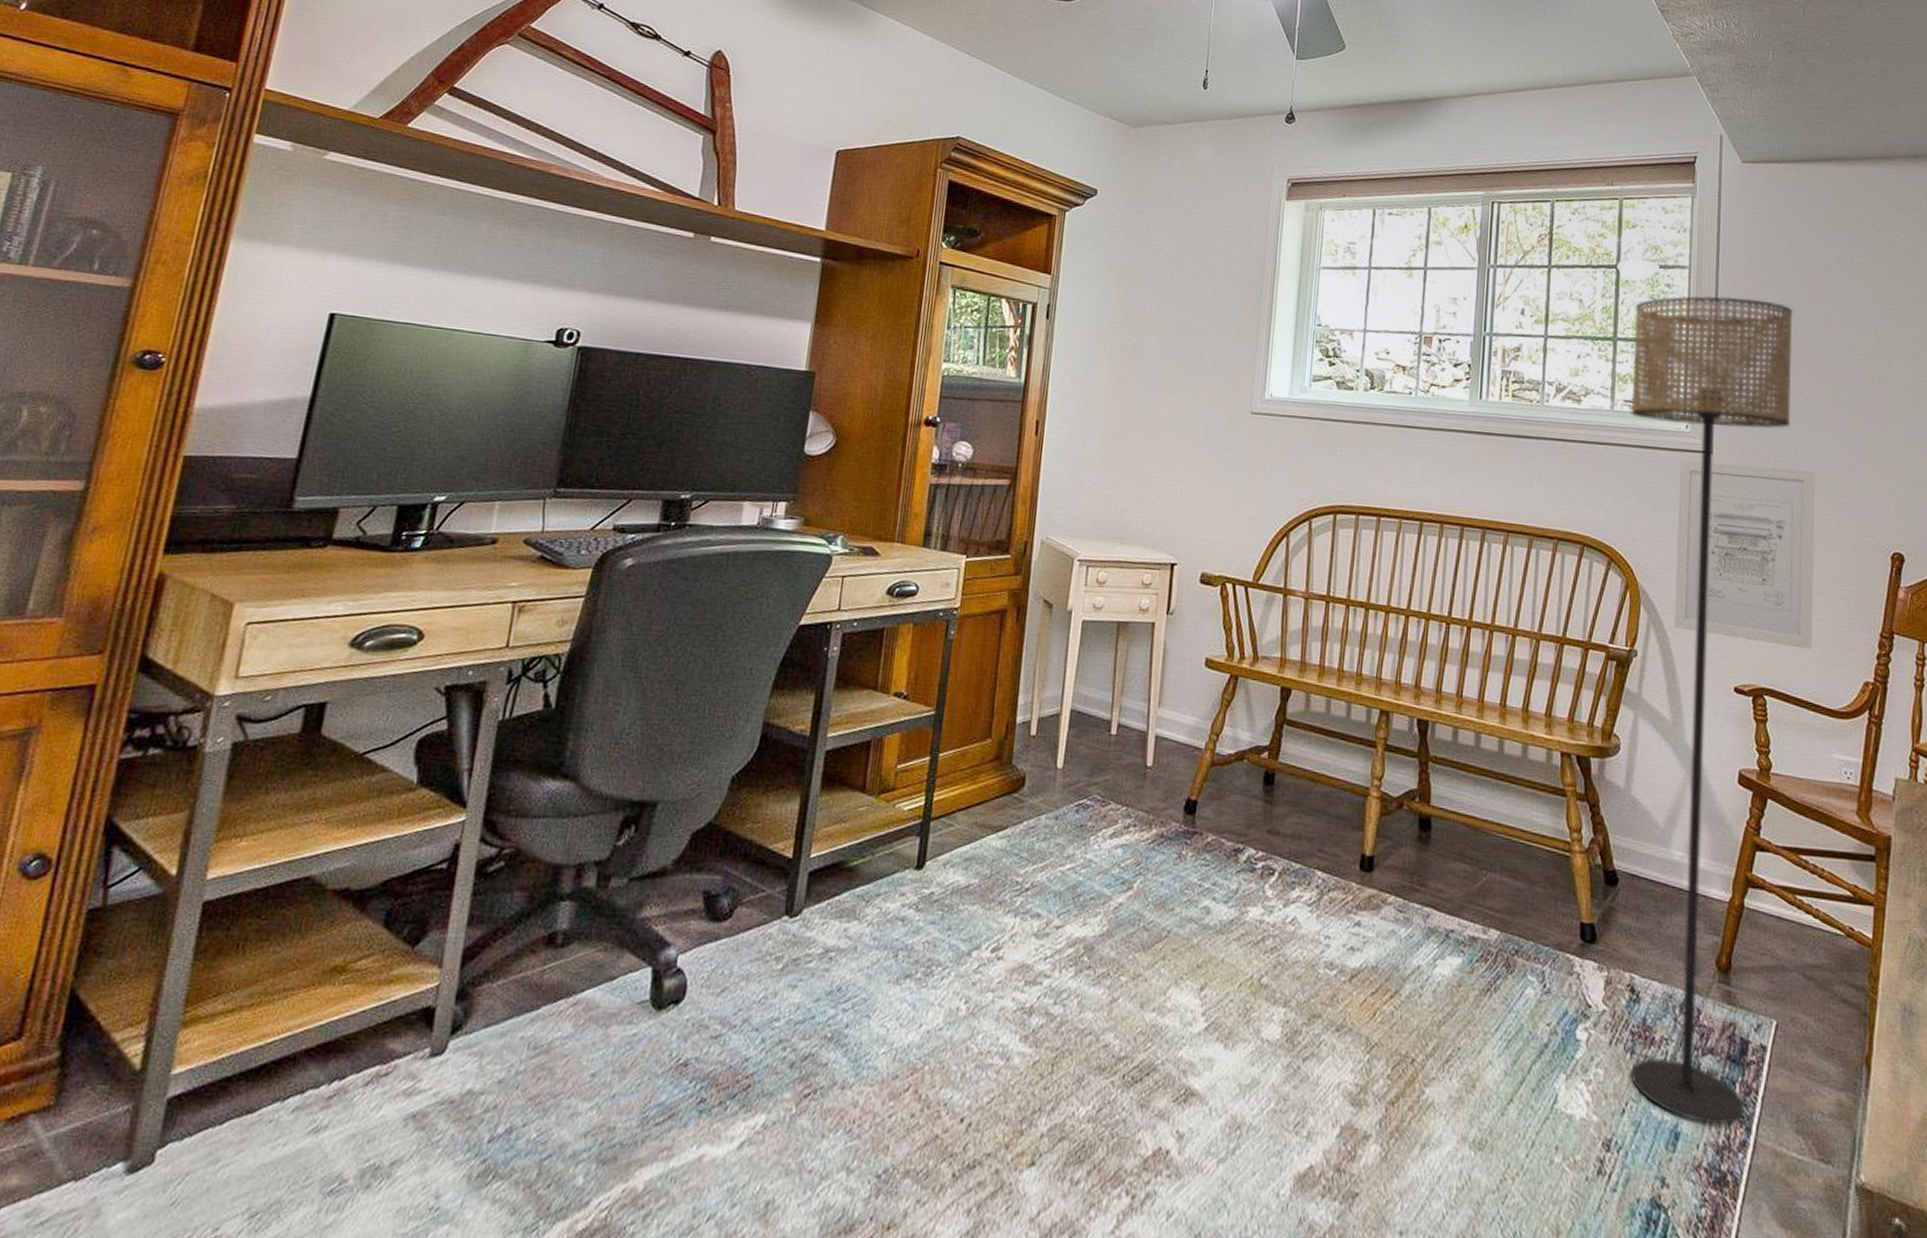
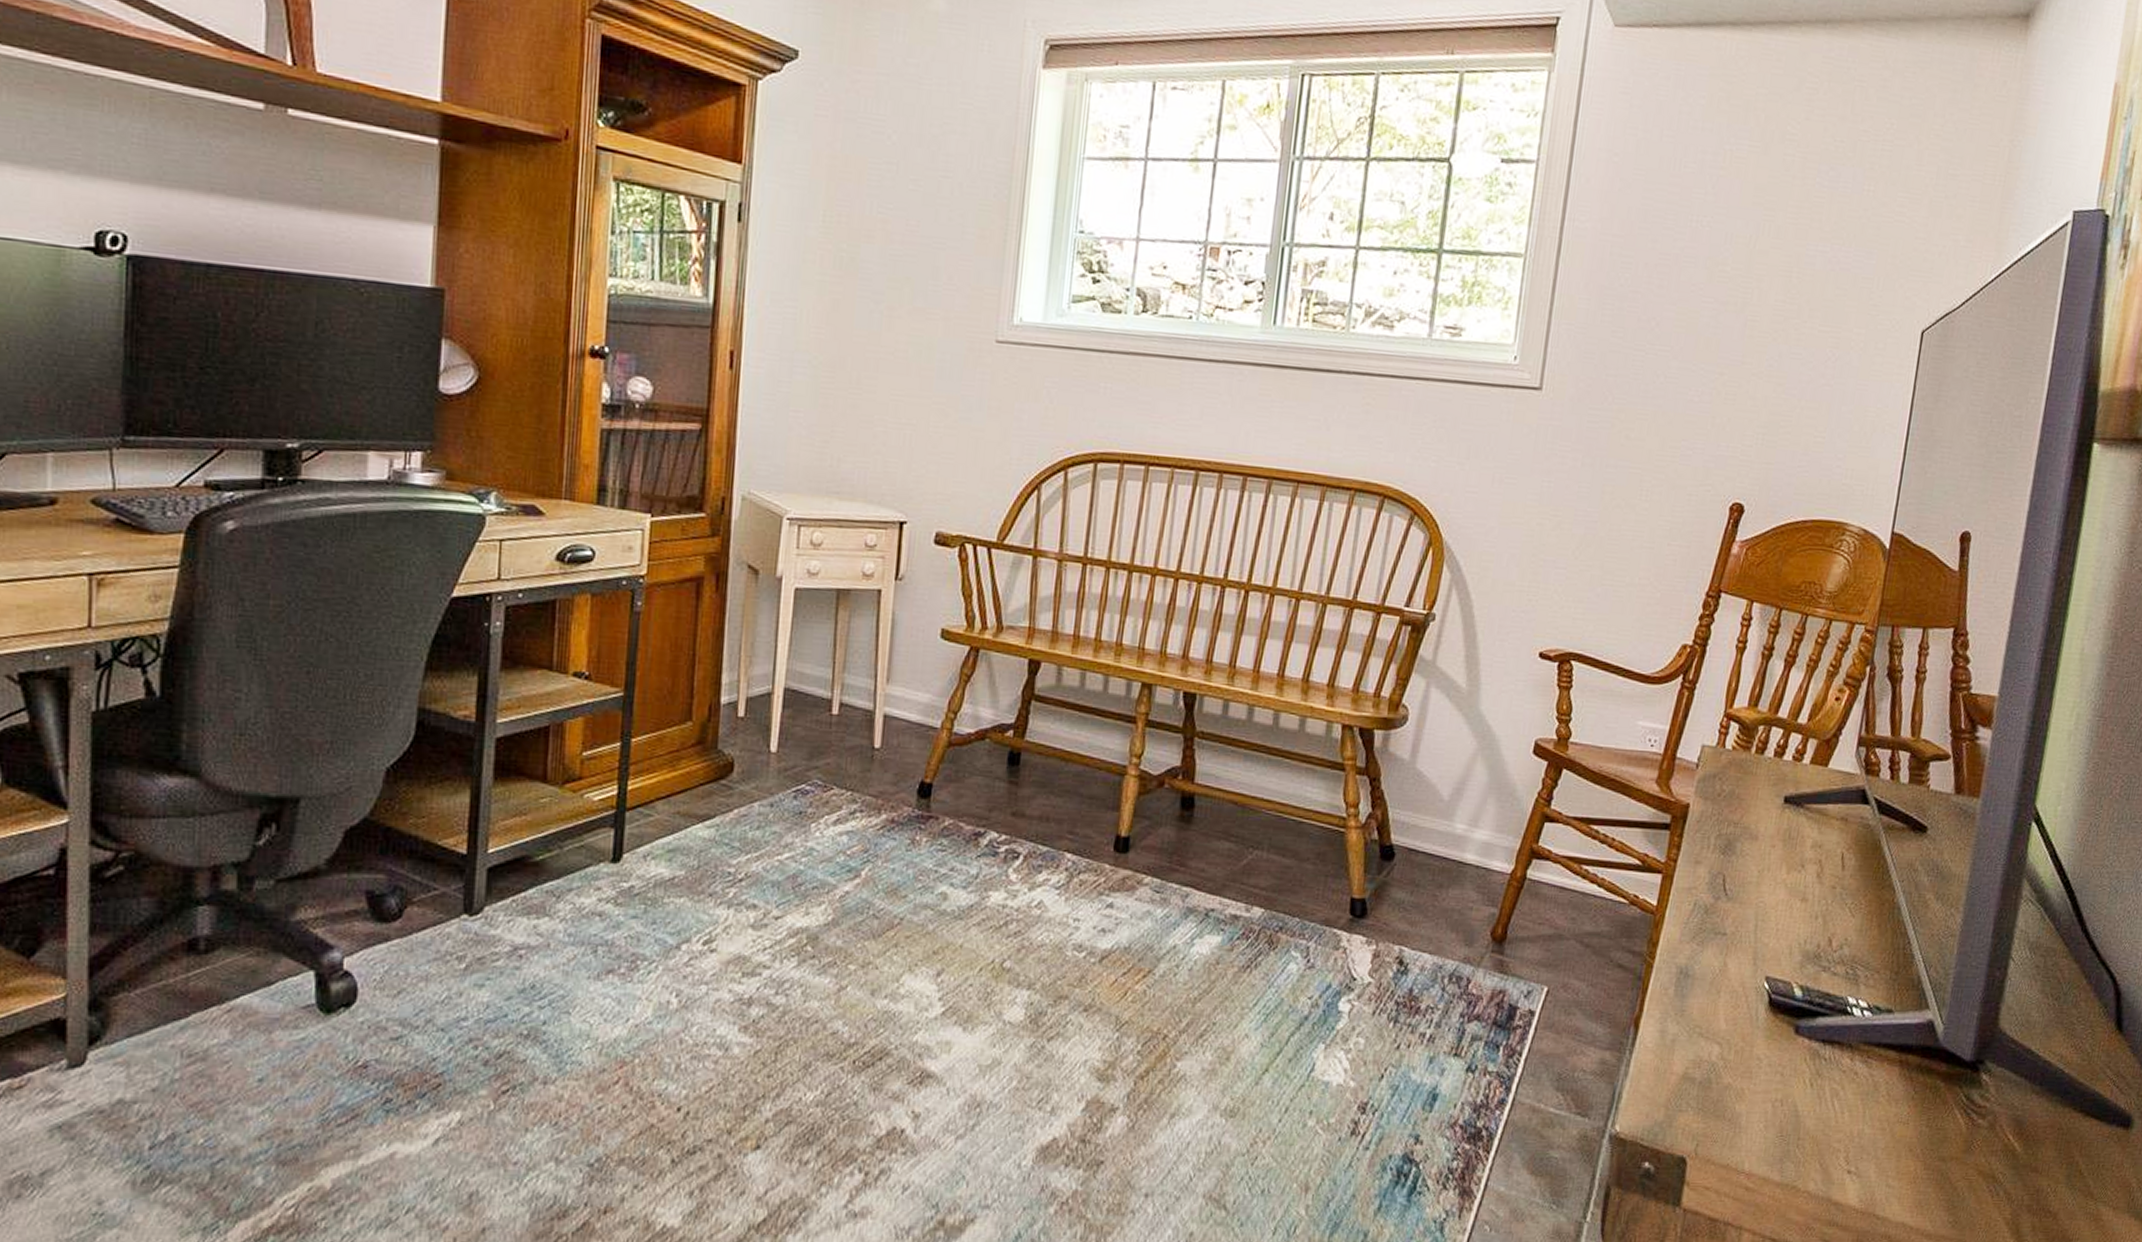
floor lamp: present [1630,295,1793,1124] -> none [1392,197,1655,1085]
wall art: present [1674,460,1815,650] -> none [1480,398,1657,611]

